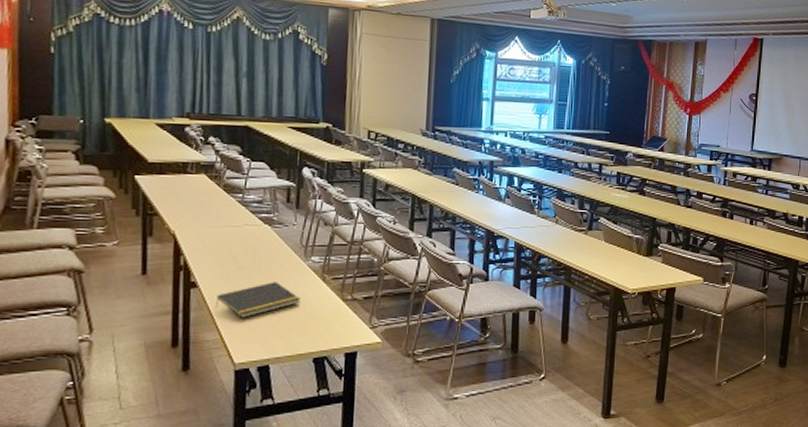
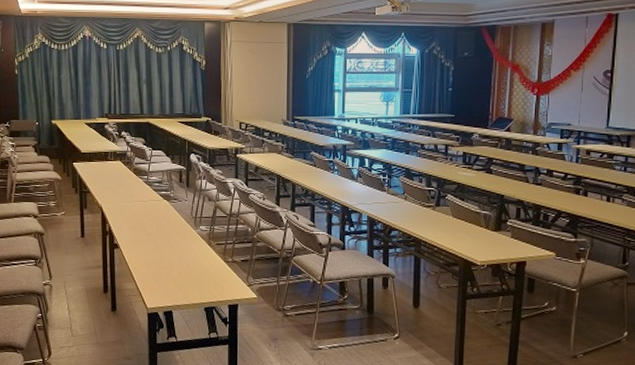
notepad: present [214,282,301,318] -> none [131,245,193,273]

